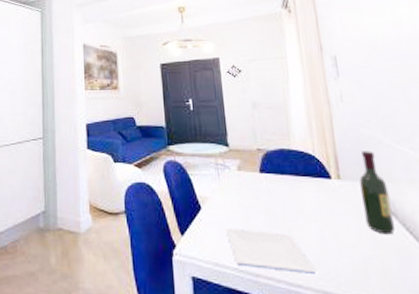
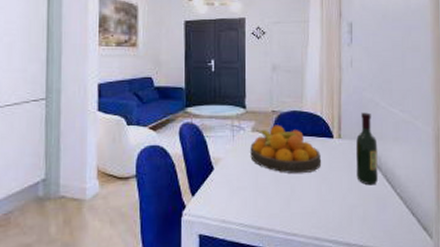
plate: present [226,229,318,274] -> none [235,187,311,224]
fruit bowl: none [237,163,322,216] -> present [250,125,322,173]

